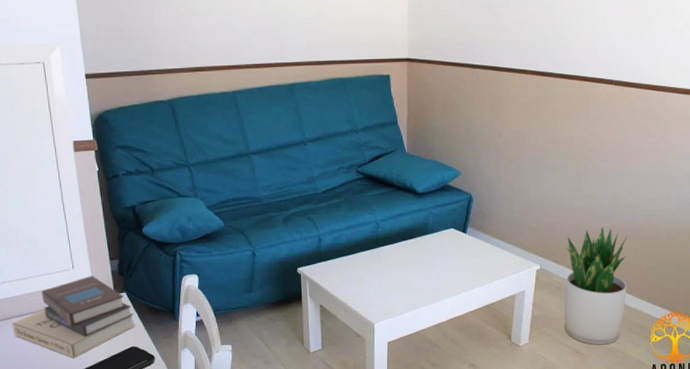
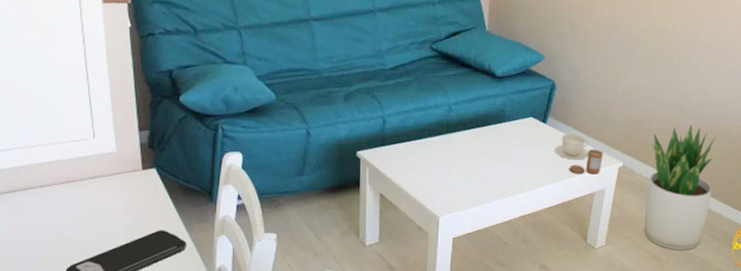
books: present [12,275,136,358] -> none [16,146,165,241]
teacup: none [476,241,507,266] -> present [555,134,589,160]
candle: none [490,254,521,278] -> present [569,149,603,175]

